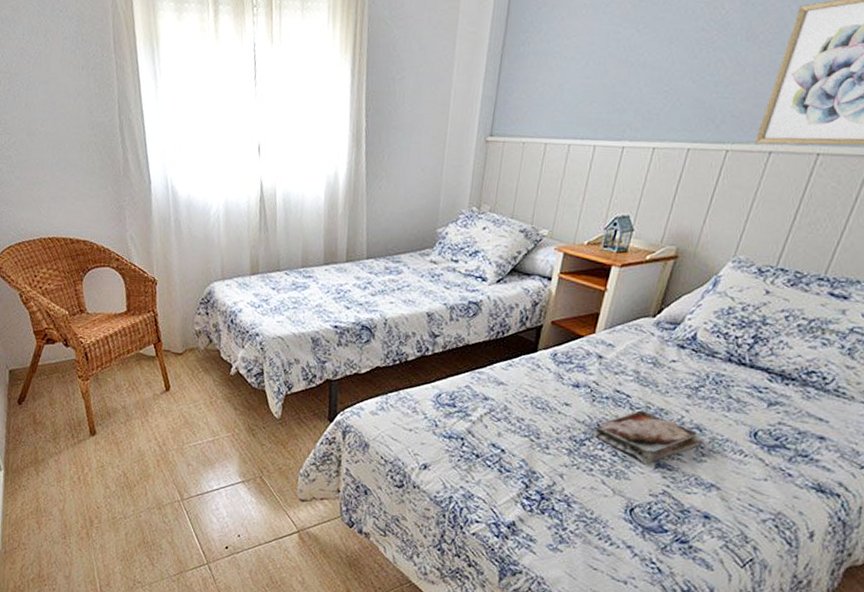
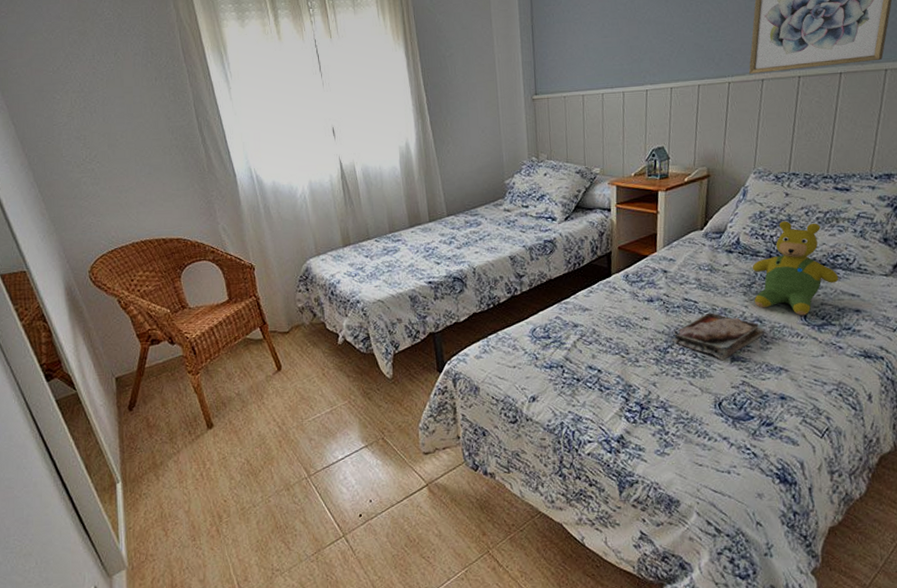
teddy bear: none [698,322,809,433] -> present [752,221,839,316]

